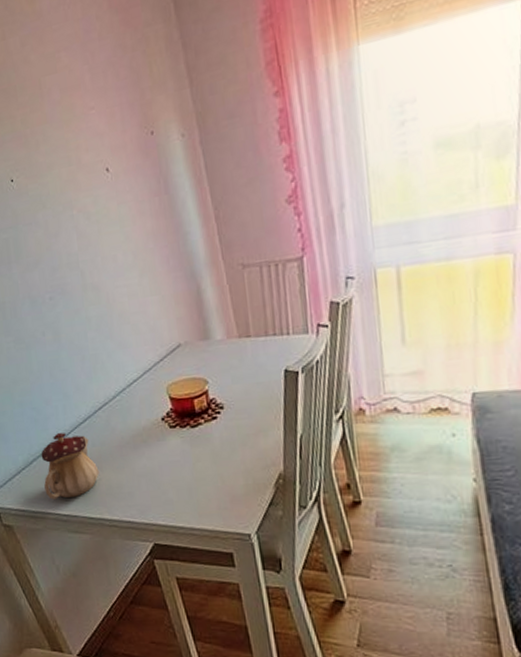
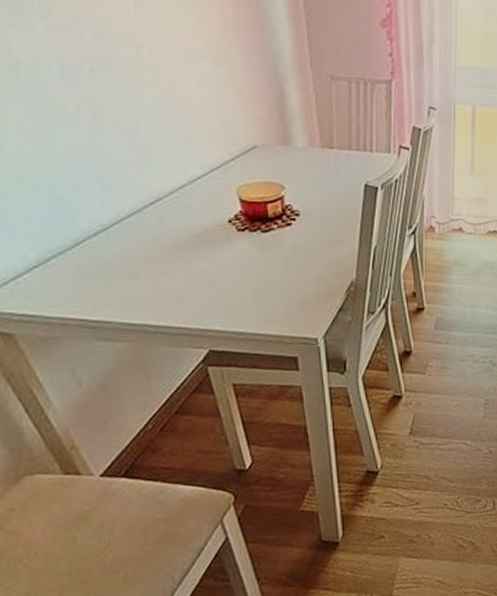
teapot: present [41,433,99,500] -> none [63,228,145,304]

